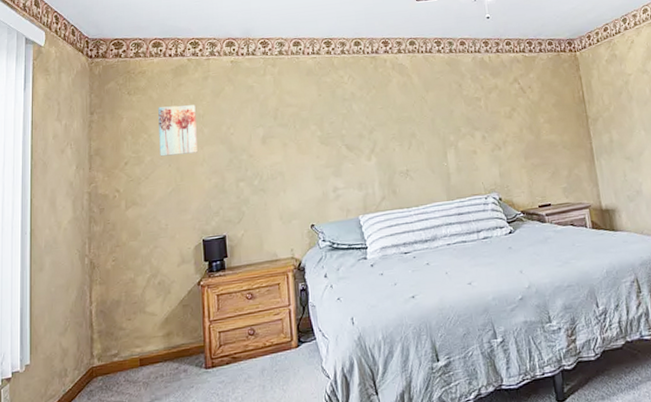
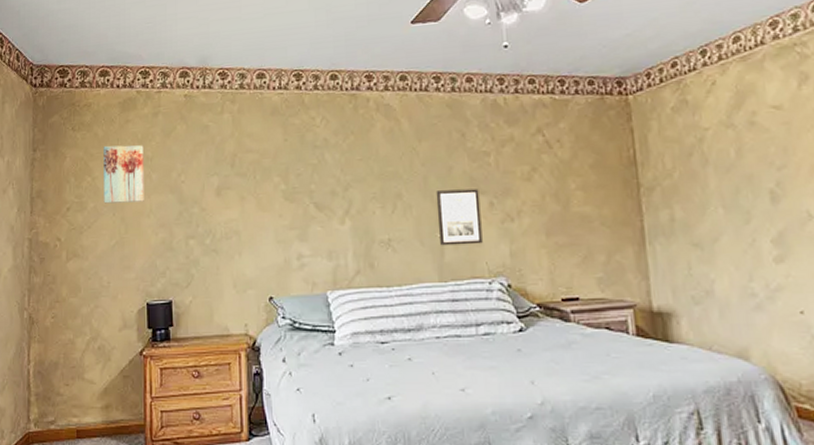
wall art: none [441,126,479,172] -> present [436,189,483,246]

